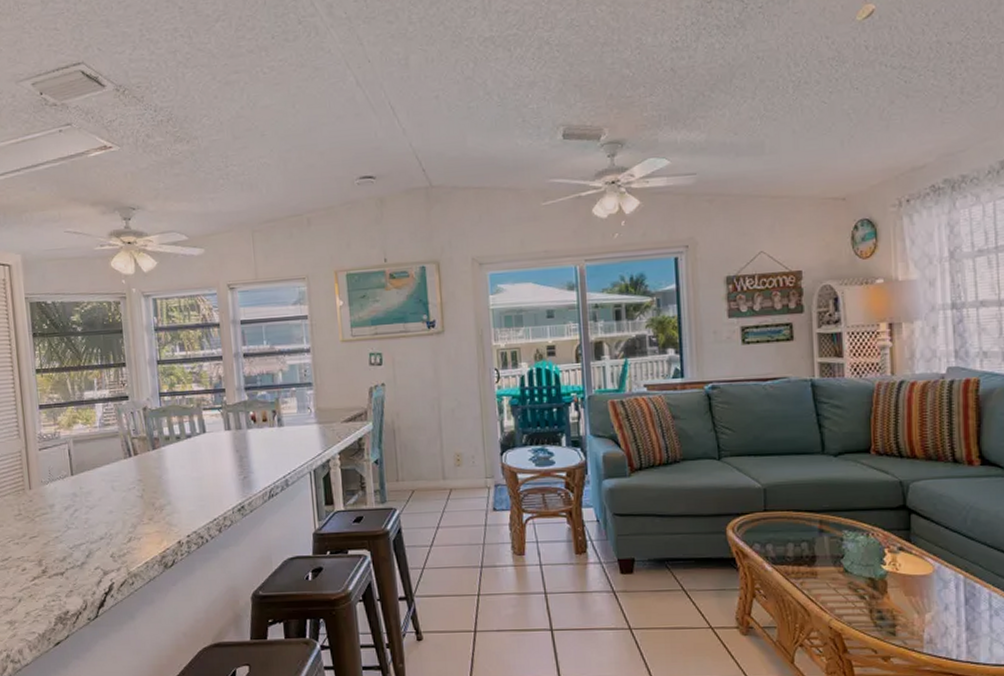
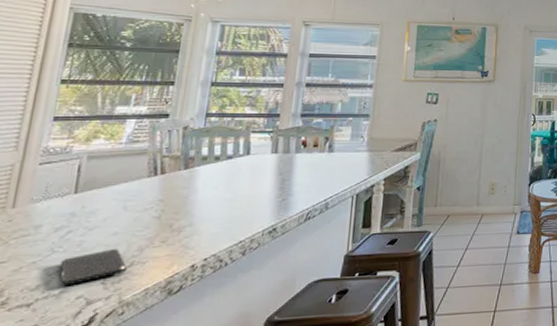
smartphone: none [76,526,127,557] -> present [60,249,127,285]

